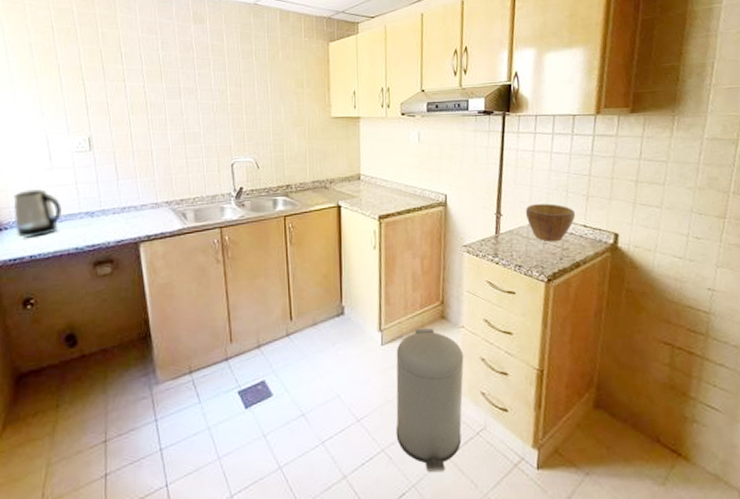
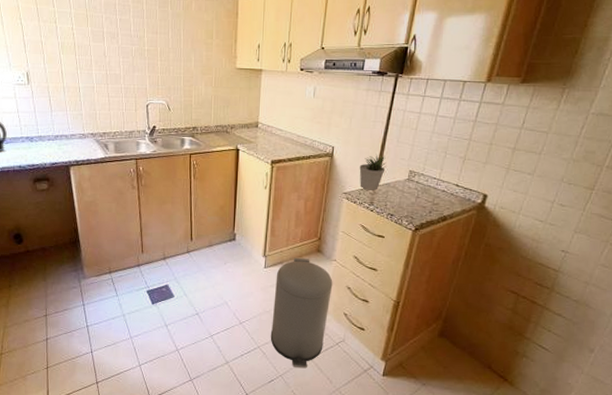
potted plant: none [477,199,507,240] -> present [359,154,387,190]
bowl: present [525,204,576,242] -> none [403,162,451,197]

